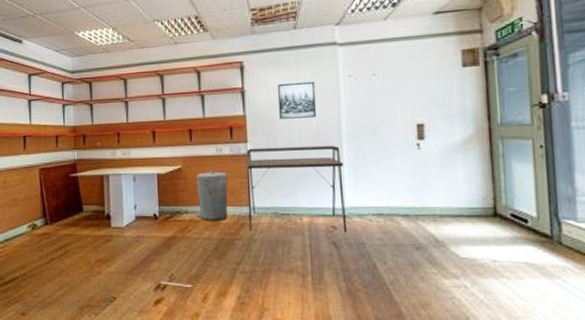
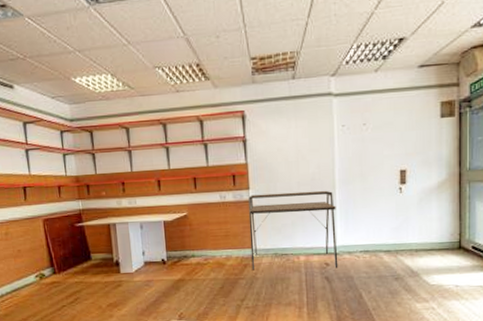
trash can: present [196,170,229,222] -> none [201,216,232,264]
wall art: present [278,81,317,119] -> none [278,130,313,167]

